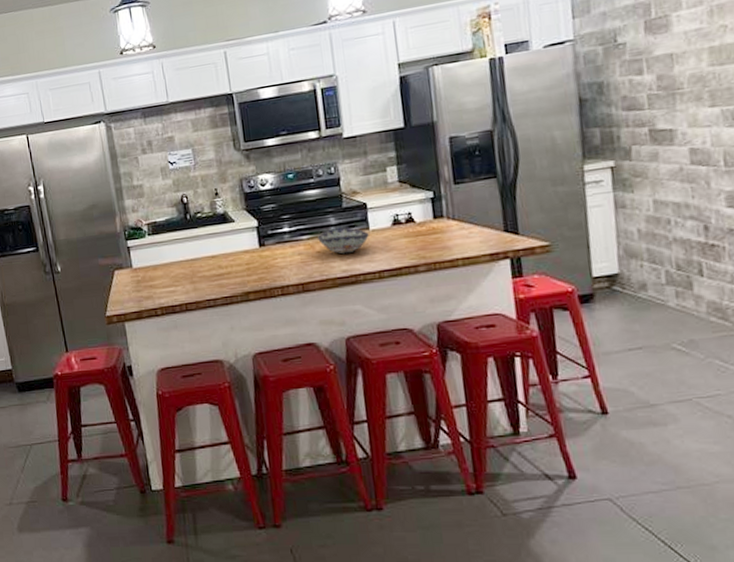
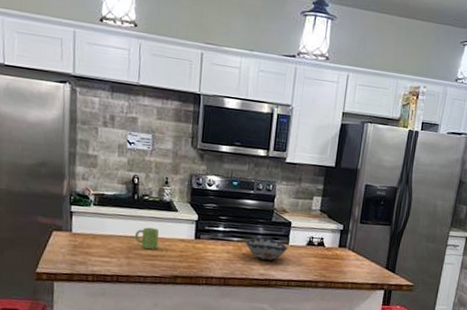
mug: none [195,245,222,270] -> present [135,227,160,250]

